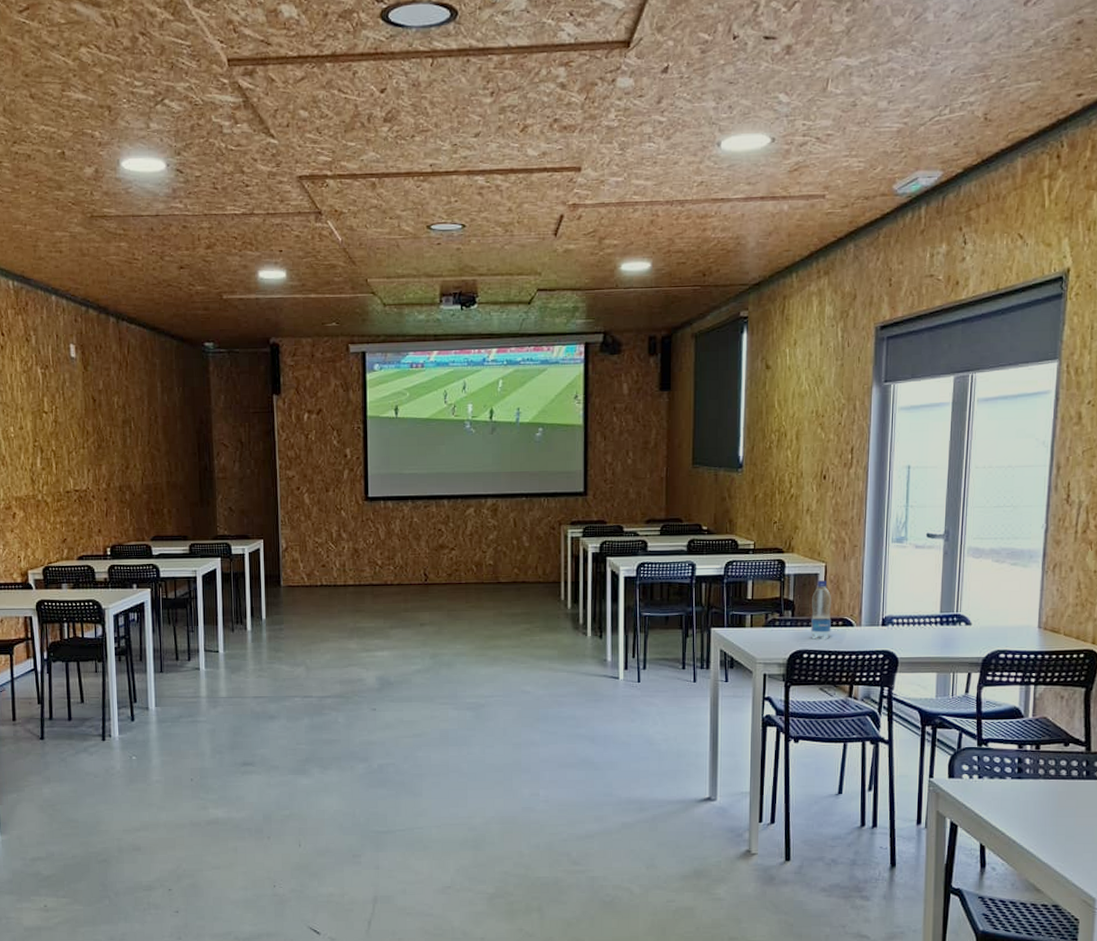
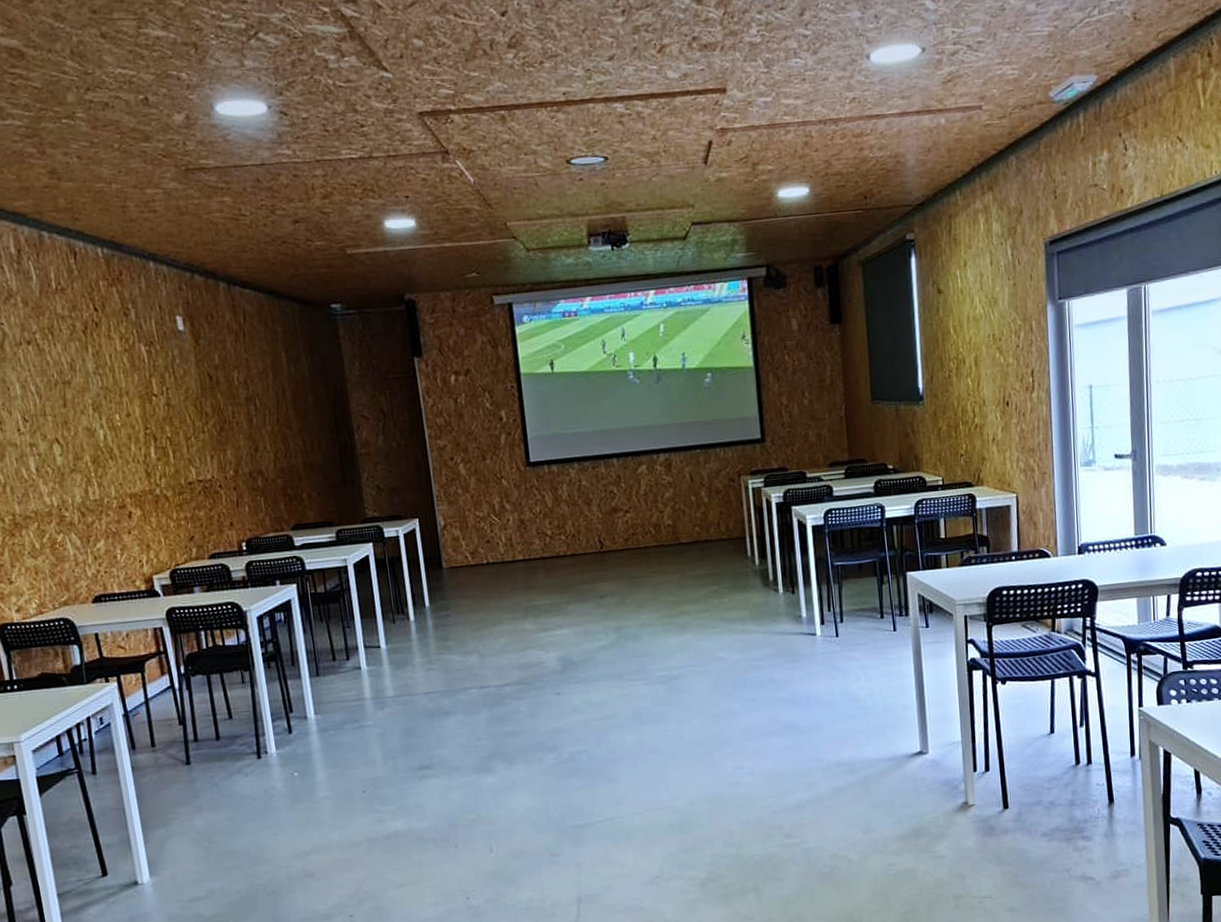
bottle: present [811,580,832,641] -> none [1006,512,1029,576]

